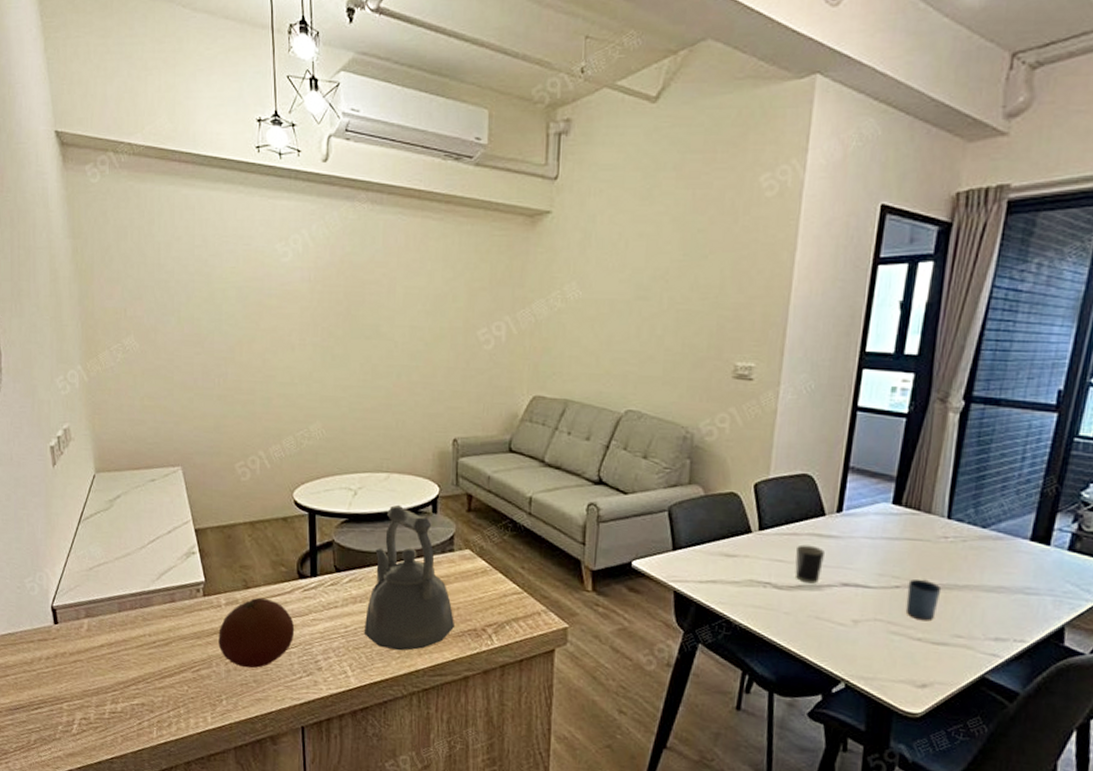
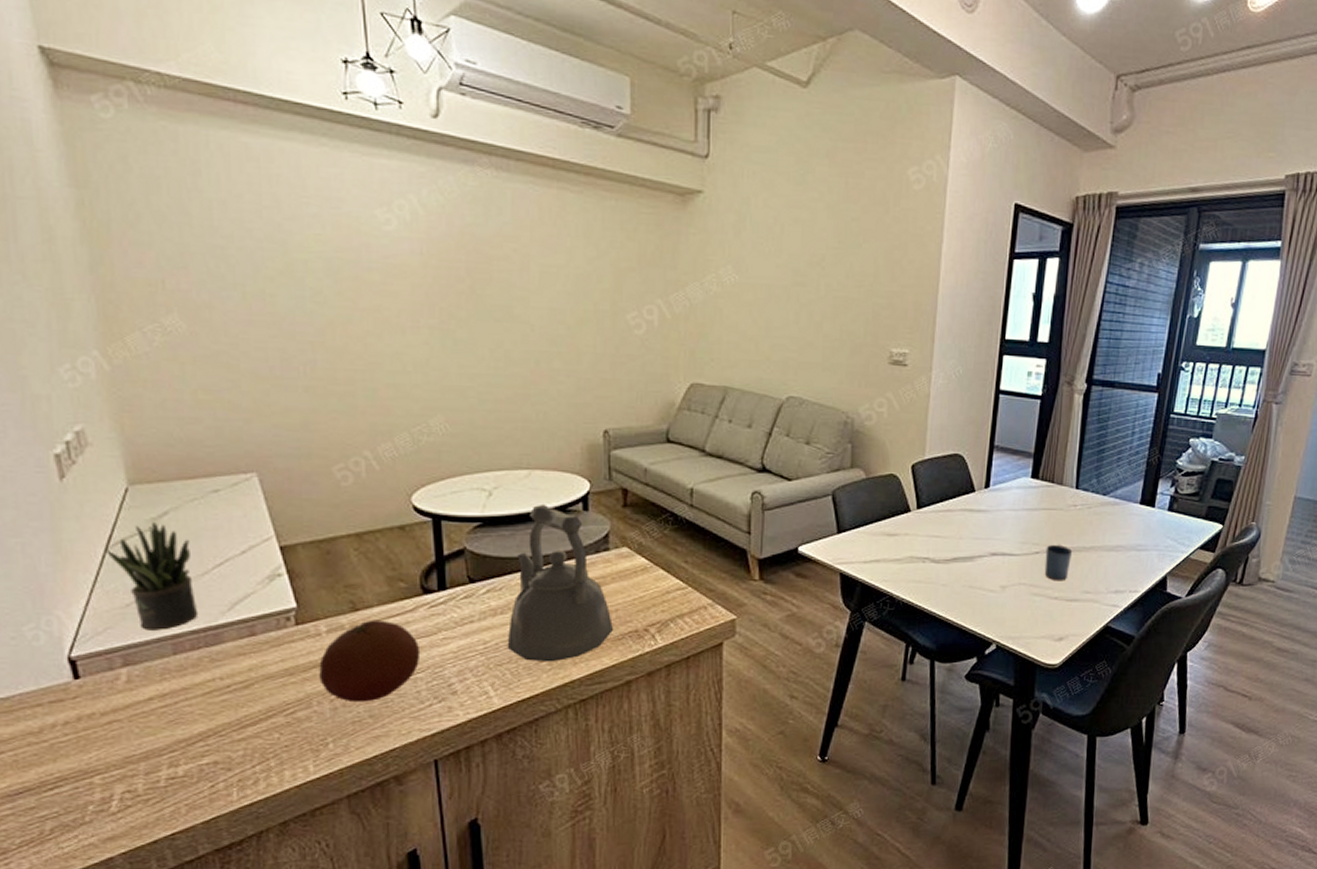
potted plant: none [78,503,137,591] -> present [105,522,199,630]
mug: present [795,544,824,584] -> none [950,520,975,555]

